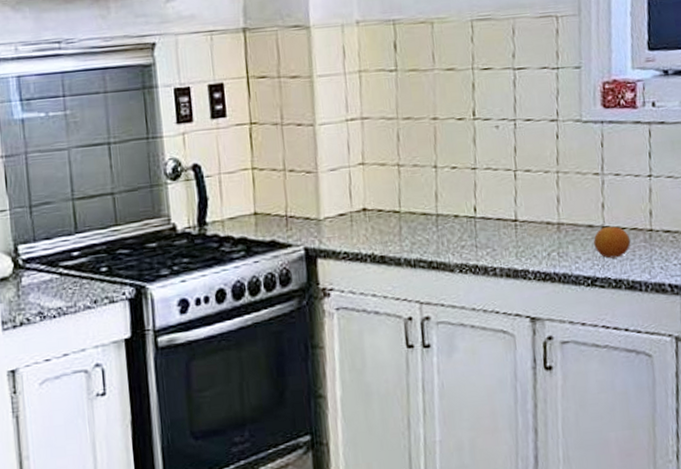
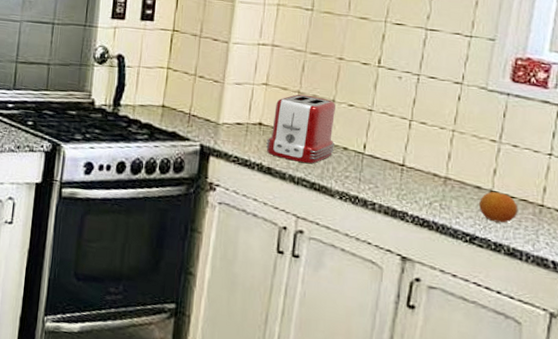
toaster: none [374,166,445,243] -> present [266,94,335,164]

